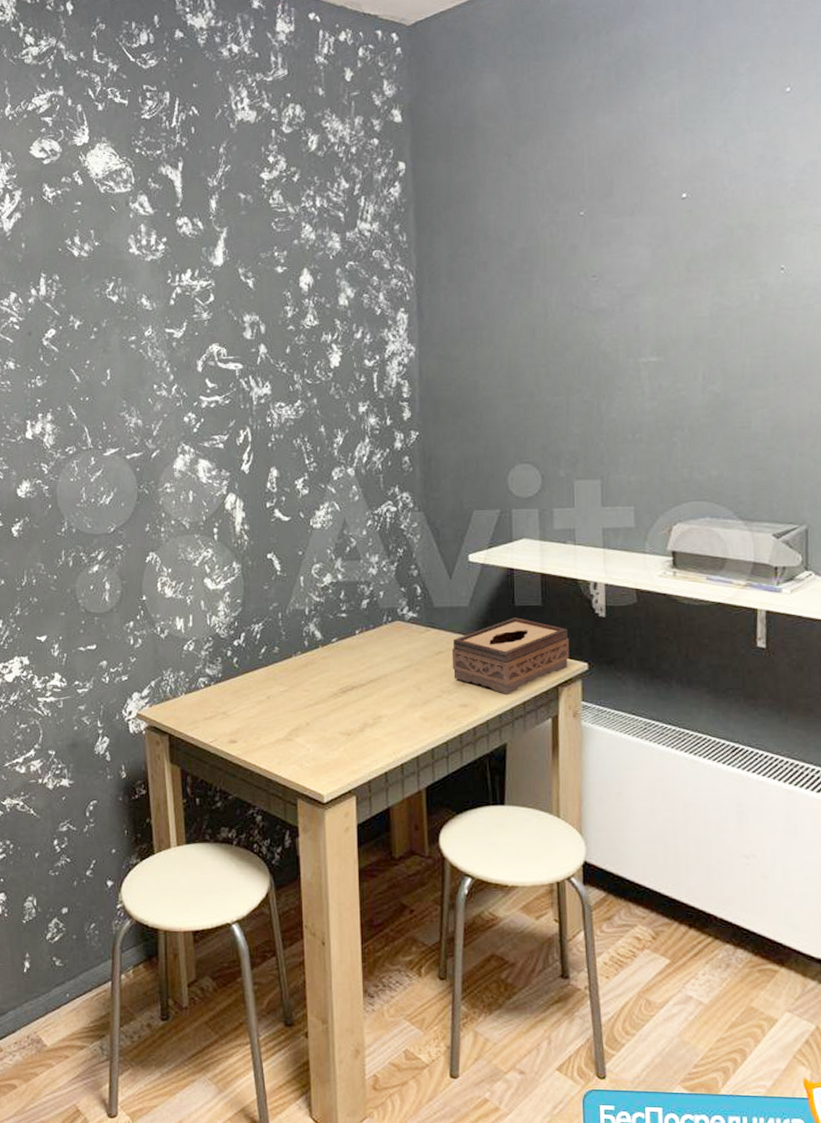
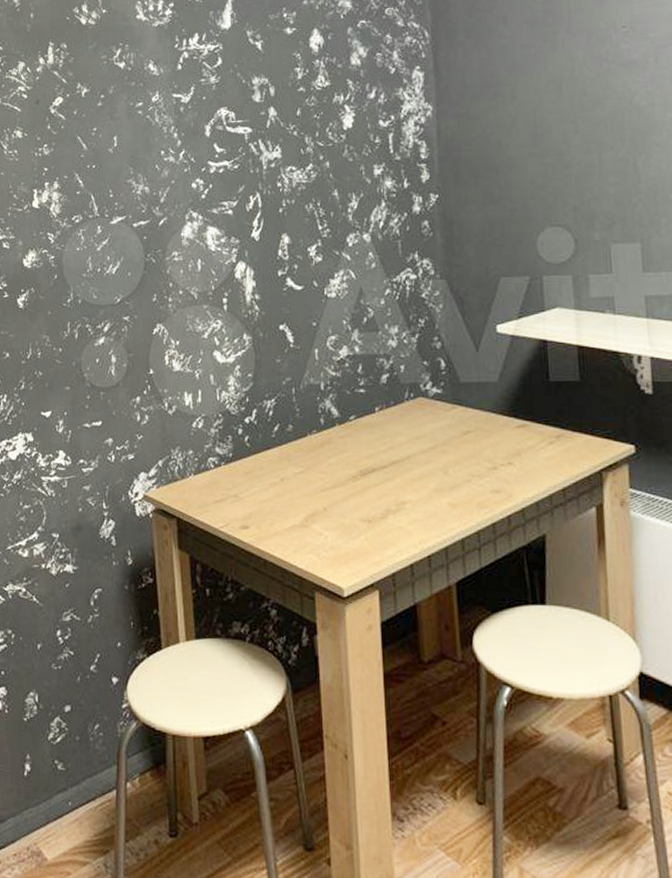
tissue box: present [451,617,569,694] -> none [480,394,613,479]

